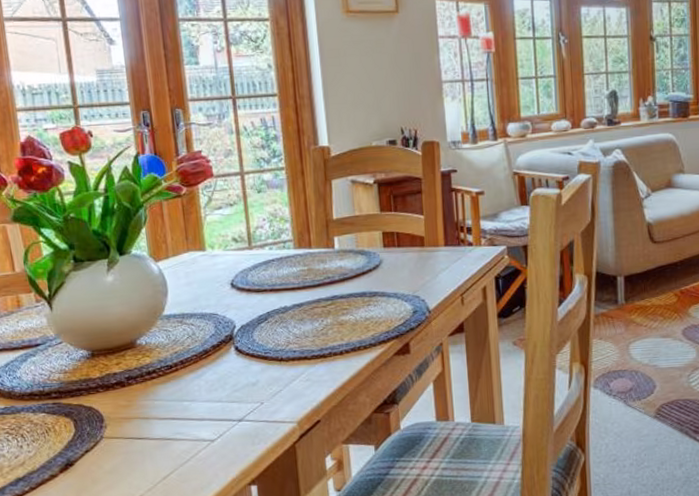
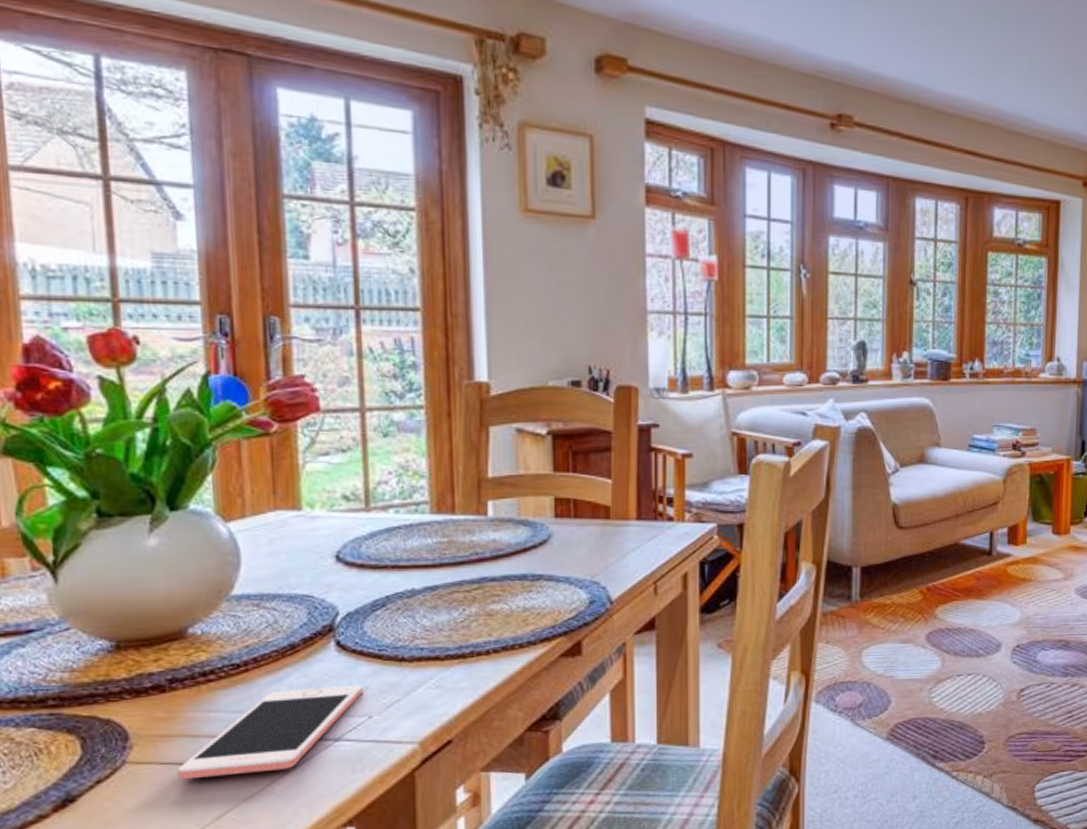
cell phone: none [136,379,256,450] -> present [178,685,363,780]

